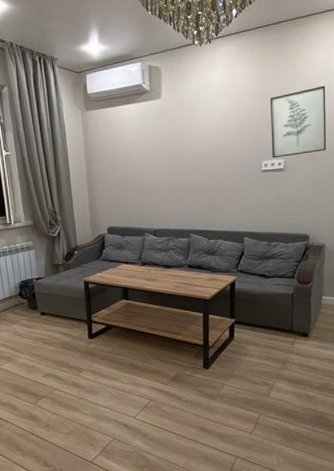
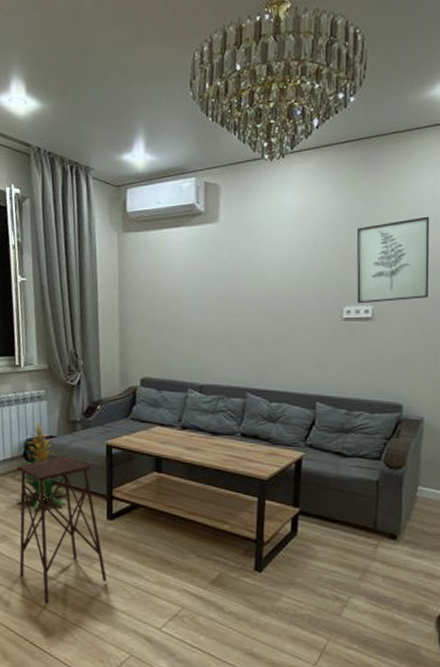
side table: none [15,293,92,407] -> present [18,456,108,605]
indoor plant: none [16,266,55,336] -> present [16,420,66,510]

